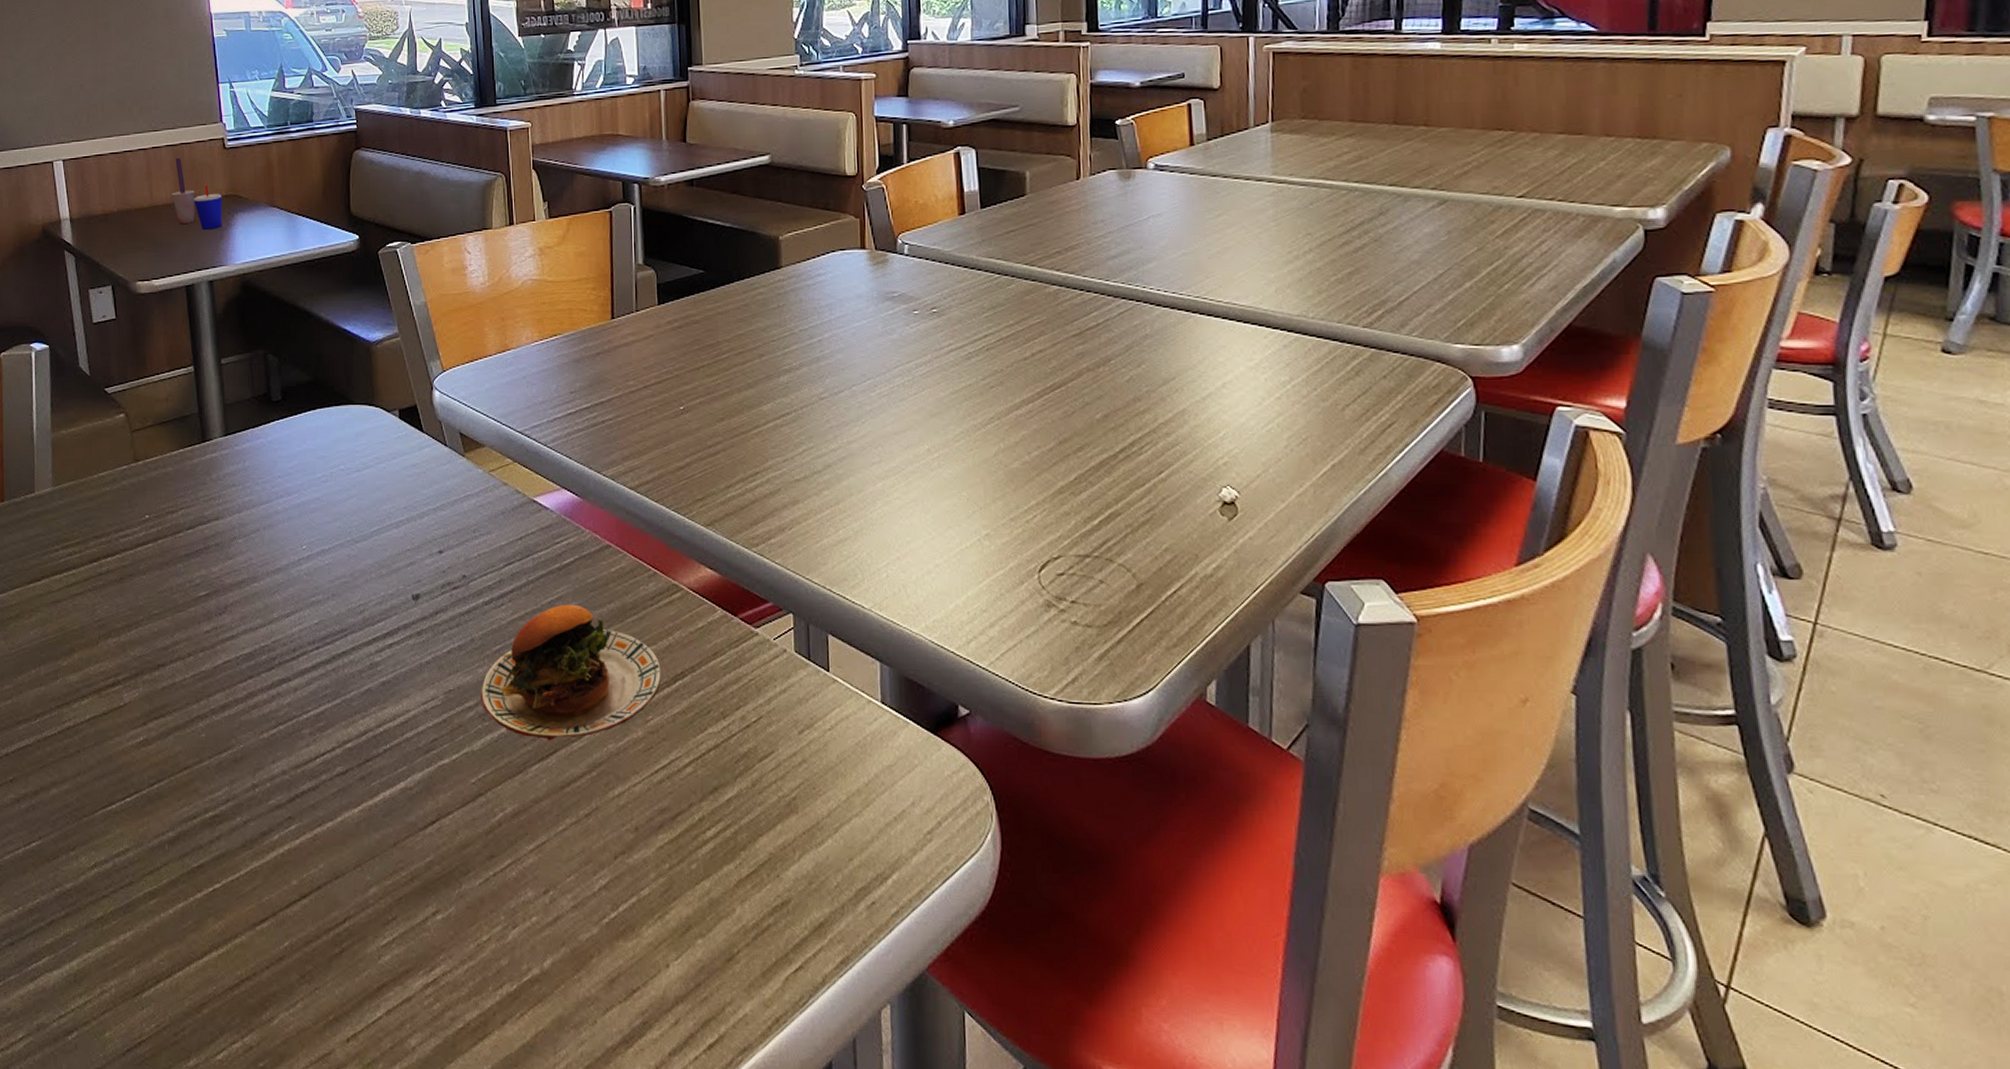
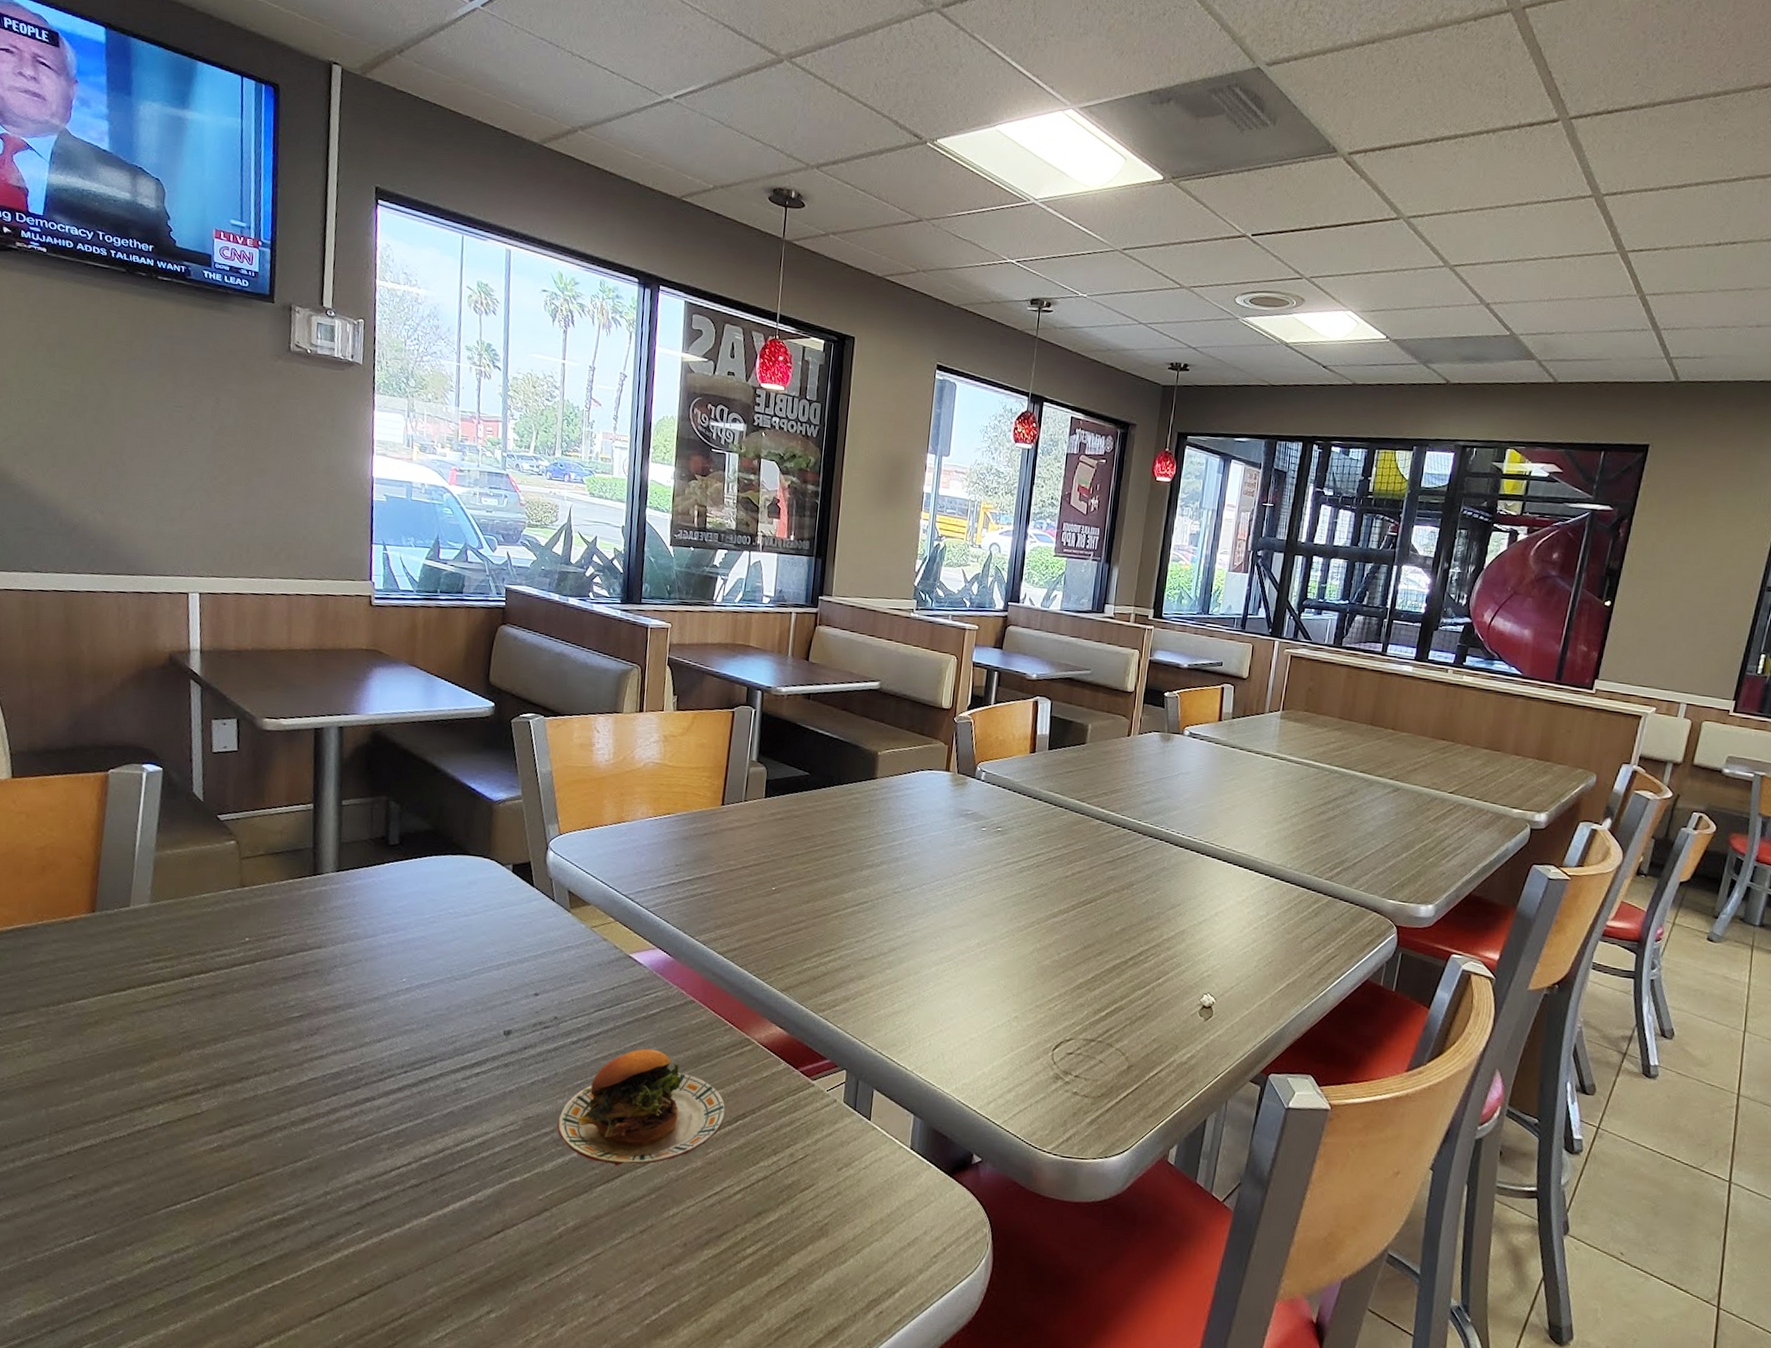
beverage cup: present [171,157,195,224] -> none [310,607,335,671]
beverage cup: present [194,184,222,229] -> none [333,636,362,679]

